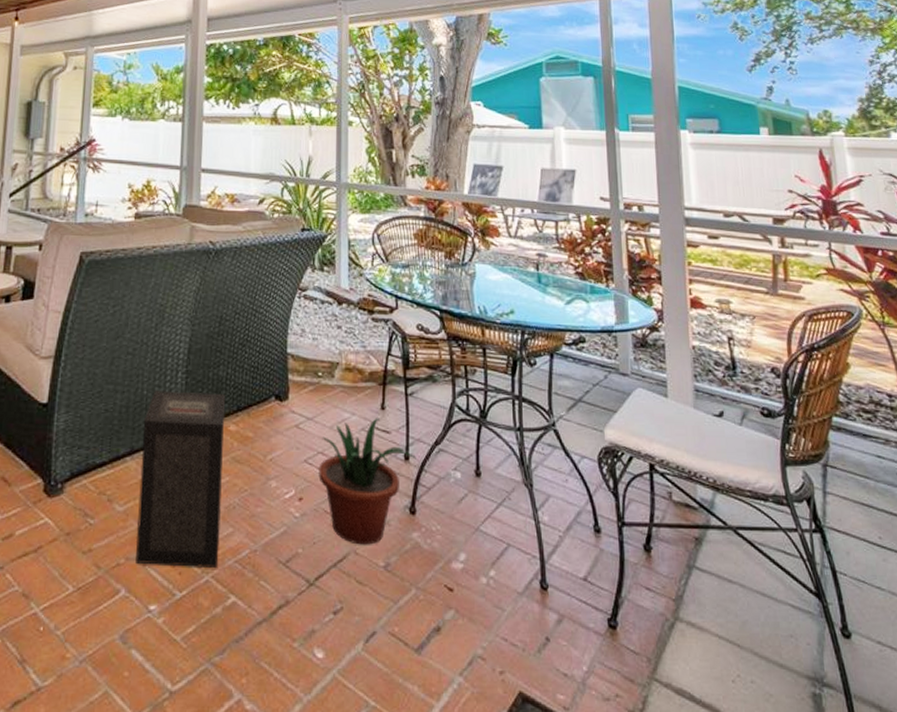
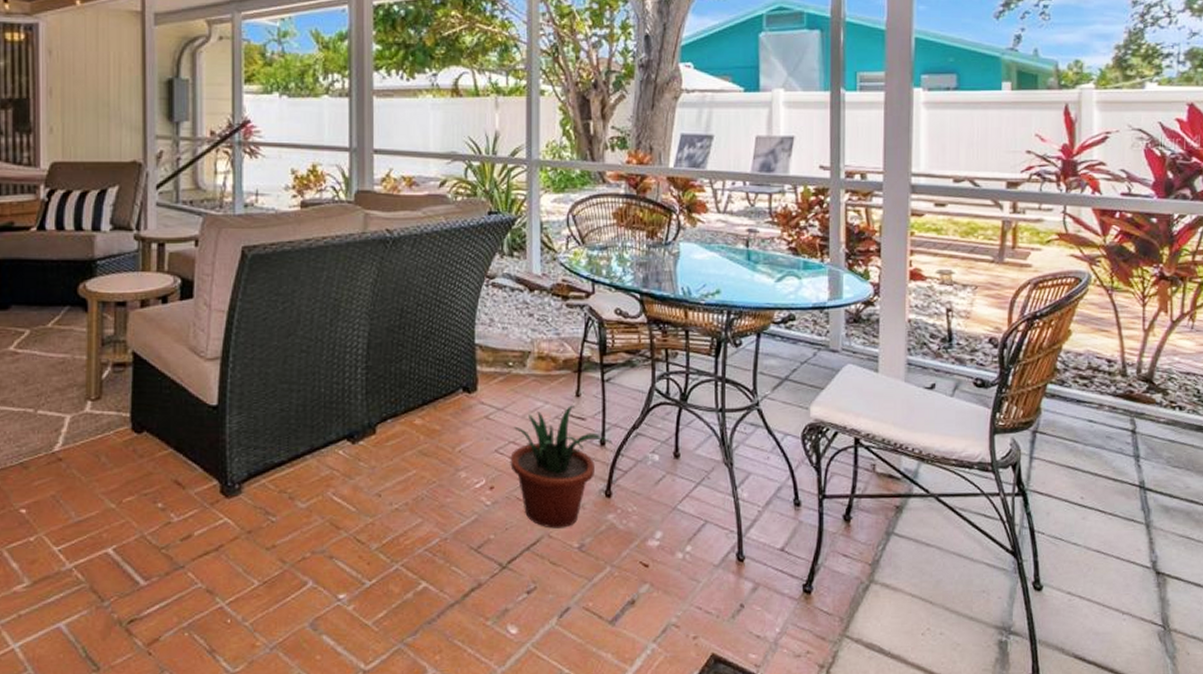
speaker: present [136,390,226,567] -> none [322,387,410,557]

